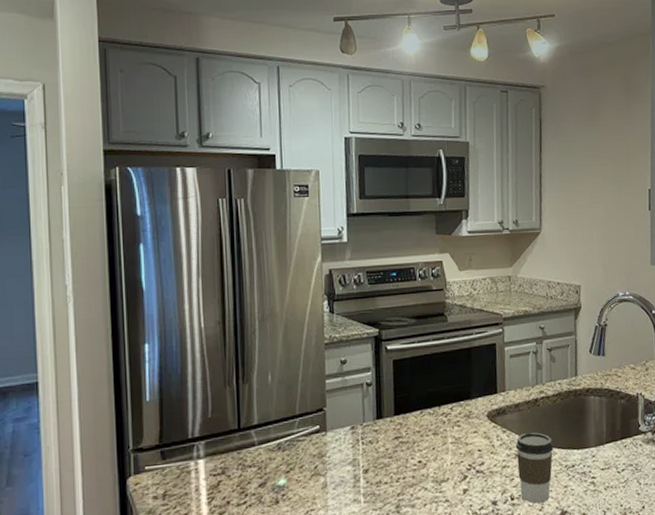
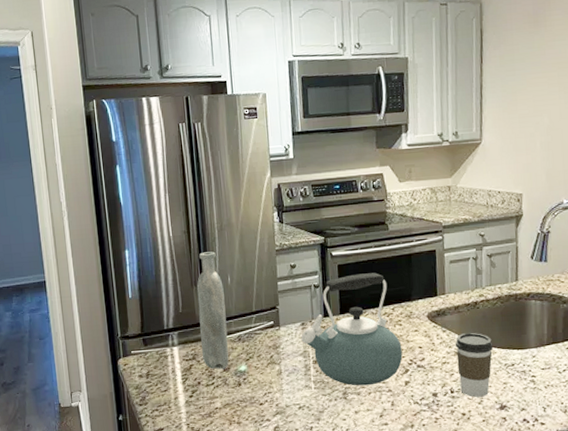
bottle: none [230,345,266,485] -> present [196,251,229,370]
kettle: none [350,368,461,497] -> present [301,273,403,386]

